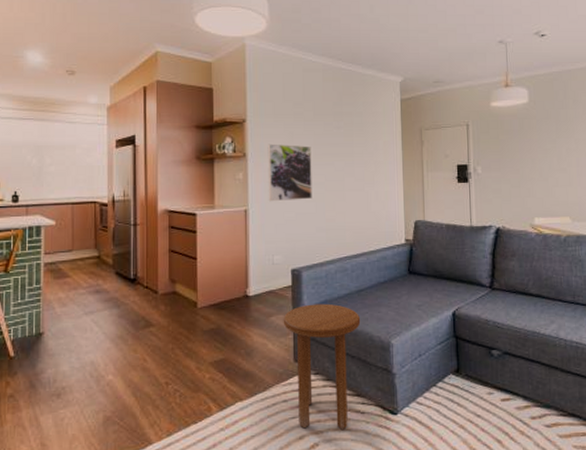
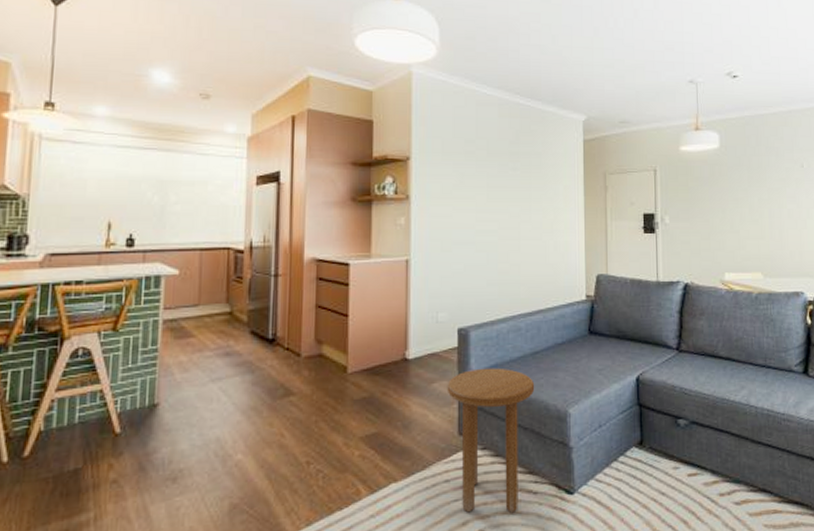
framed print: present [267,144,312,202] -> none [433,185,484,251]

